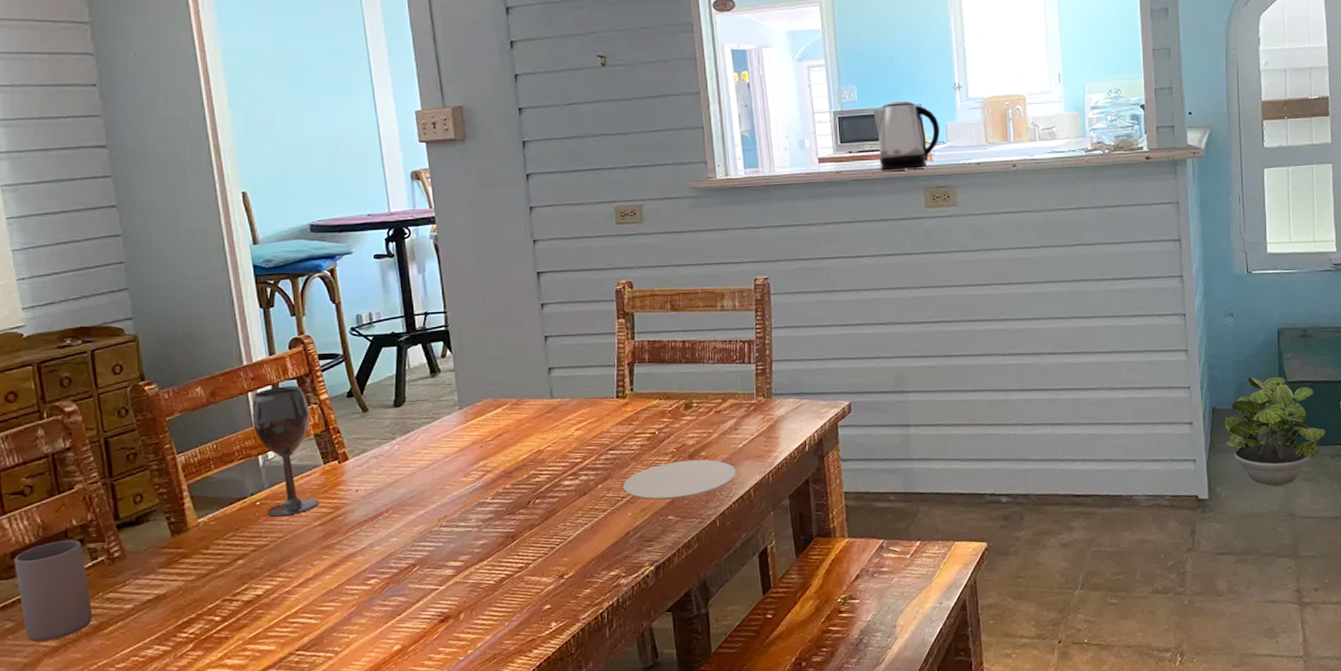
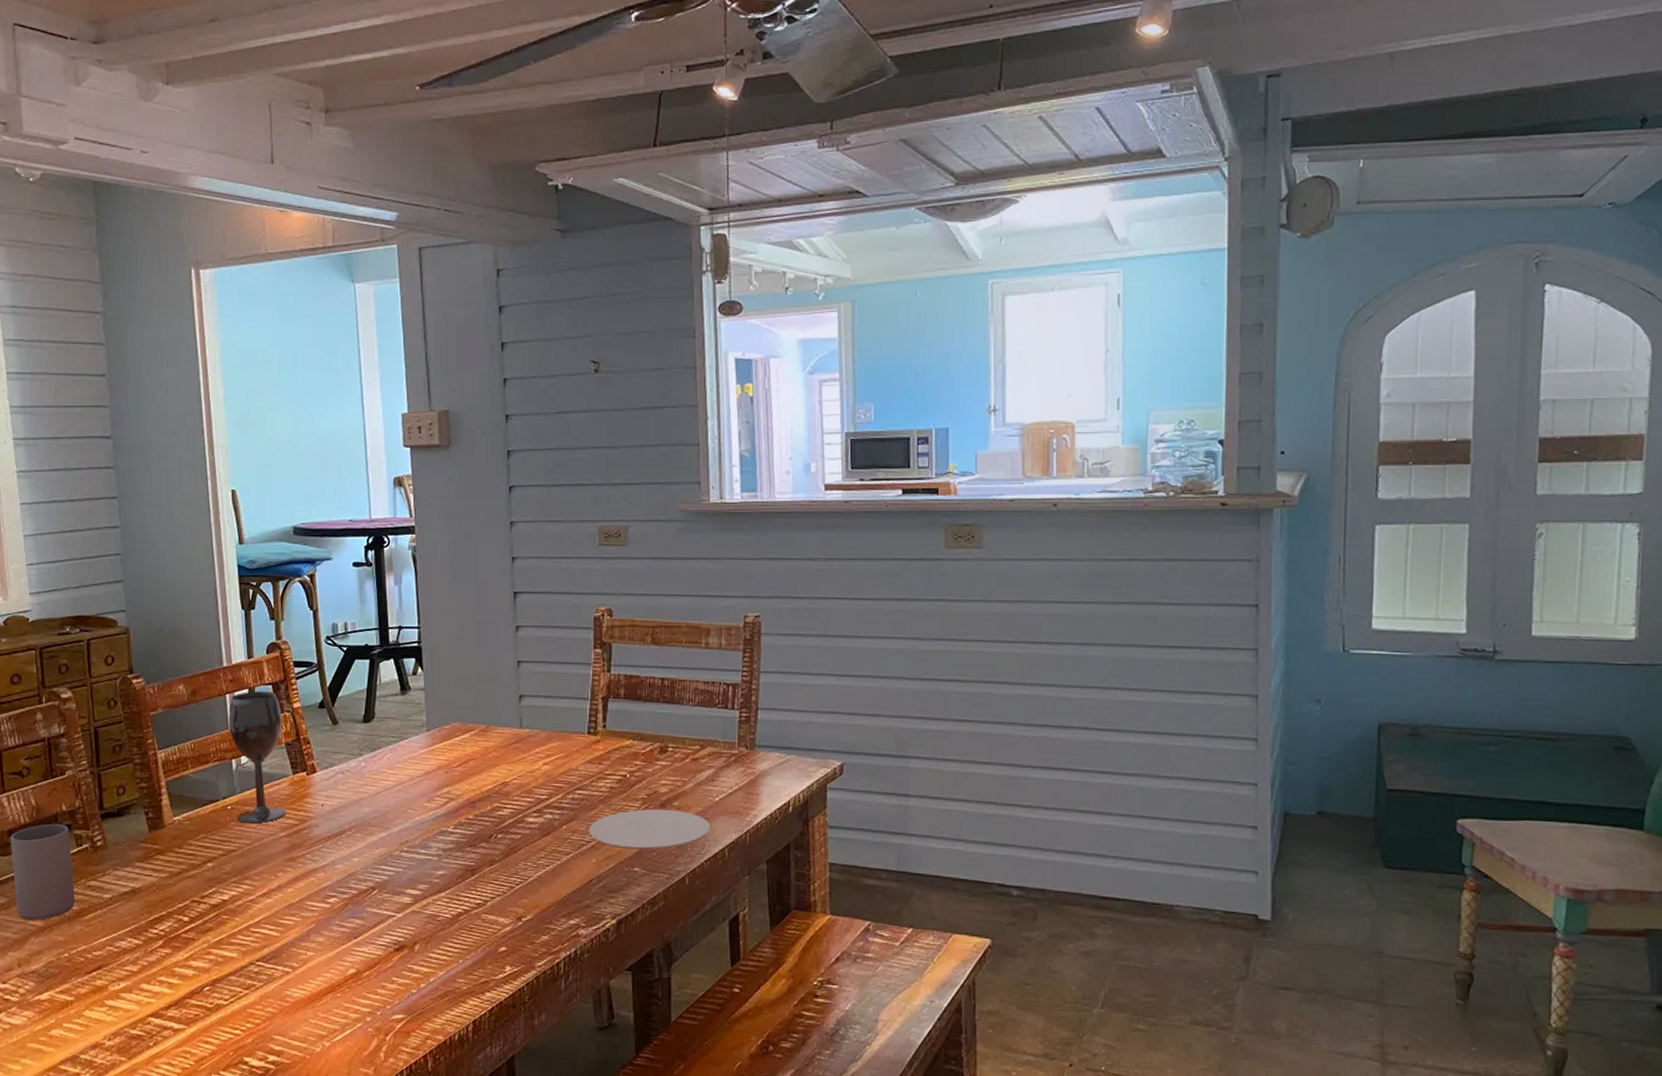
kettle: present [873,100,940,172] -> none [891,423,968,504]
potted plant: present [1223,376,1326,486] -> none [1296,778,1435,915]

